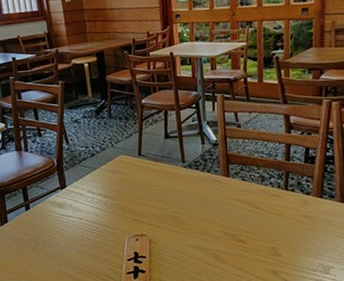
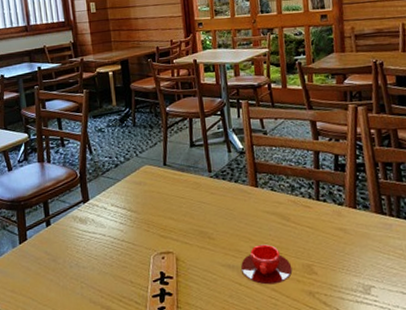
teacup: none [210,229,258,265] -> present [241,244,293,285]

